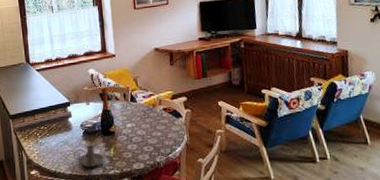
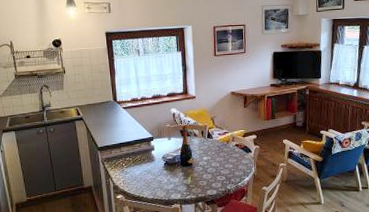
candle holder: present [73,144,104,168] -> none [155,174,182,193]

